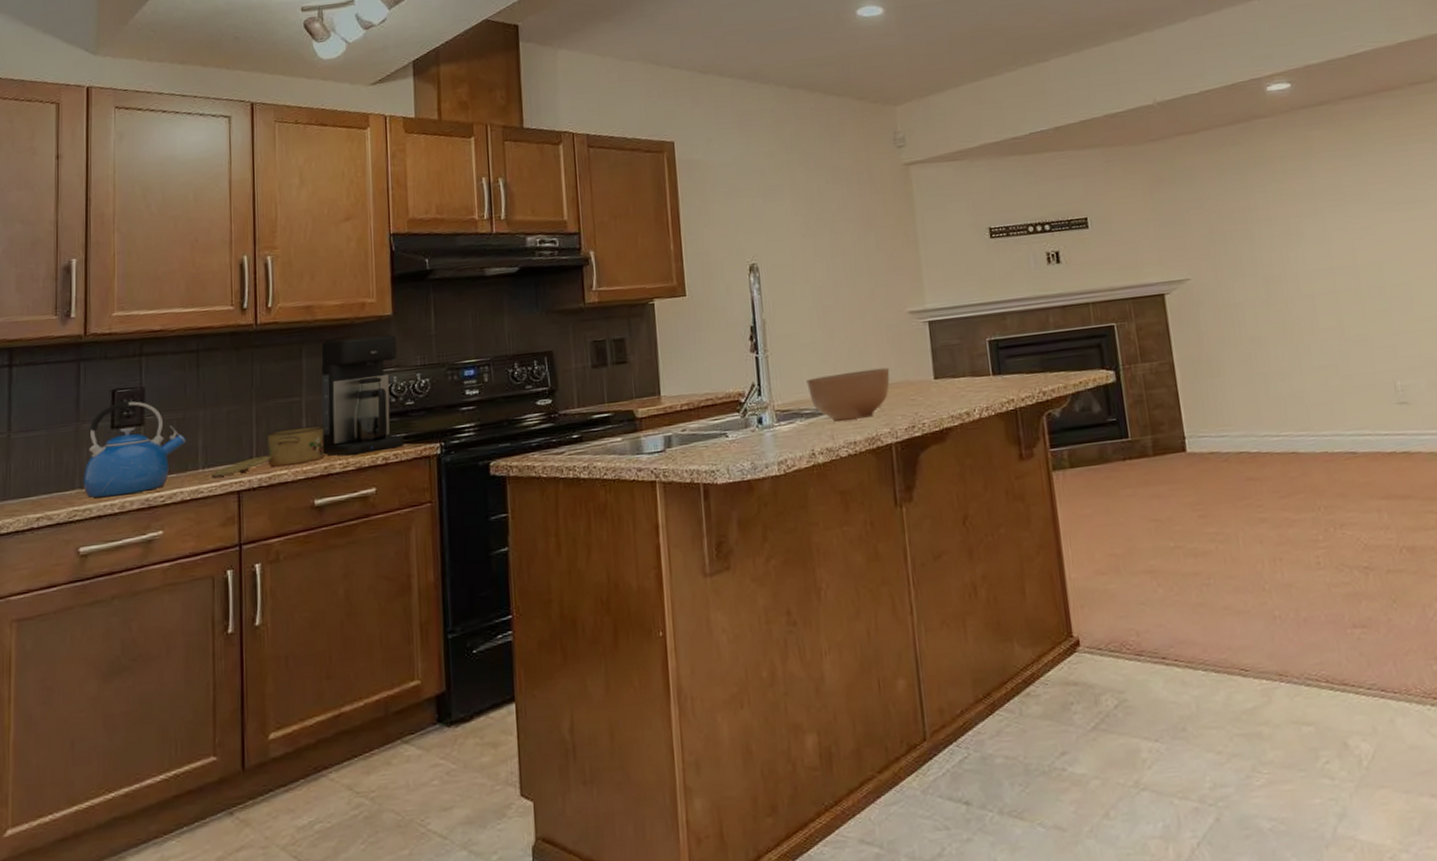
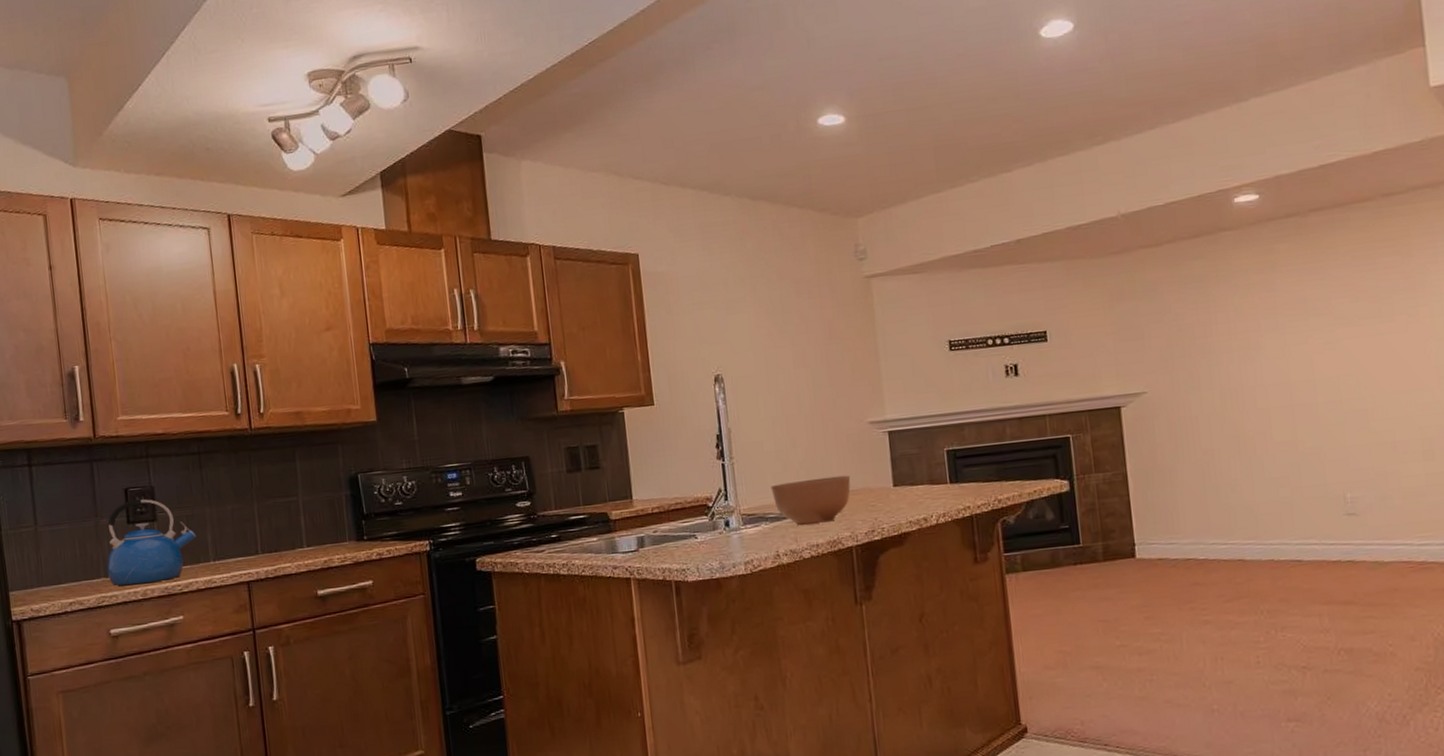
cooking pot: present [212,425,325,477] -> none [222,523,324,569]
coffee maker: present [321,334,404,457] -> none [313,439,396,552]

